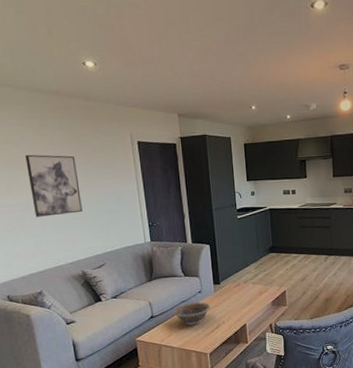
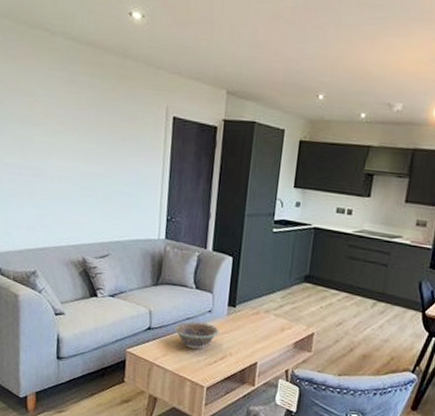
wall art: present [25,154,83,217] -> none [45,111,100,189]

